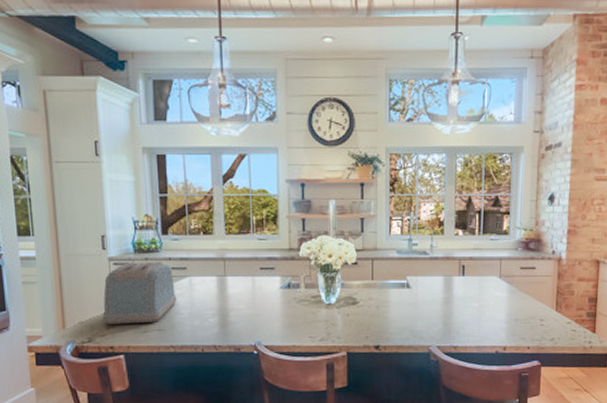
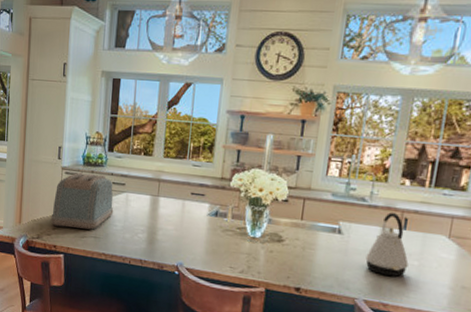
kettle: none [434,262,470,320] -> present [365,212,409,277]

